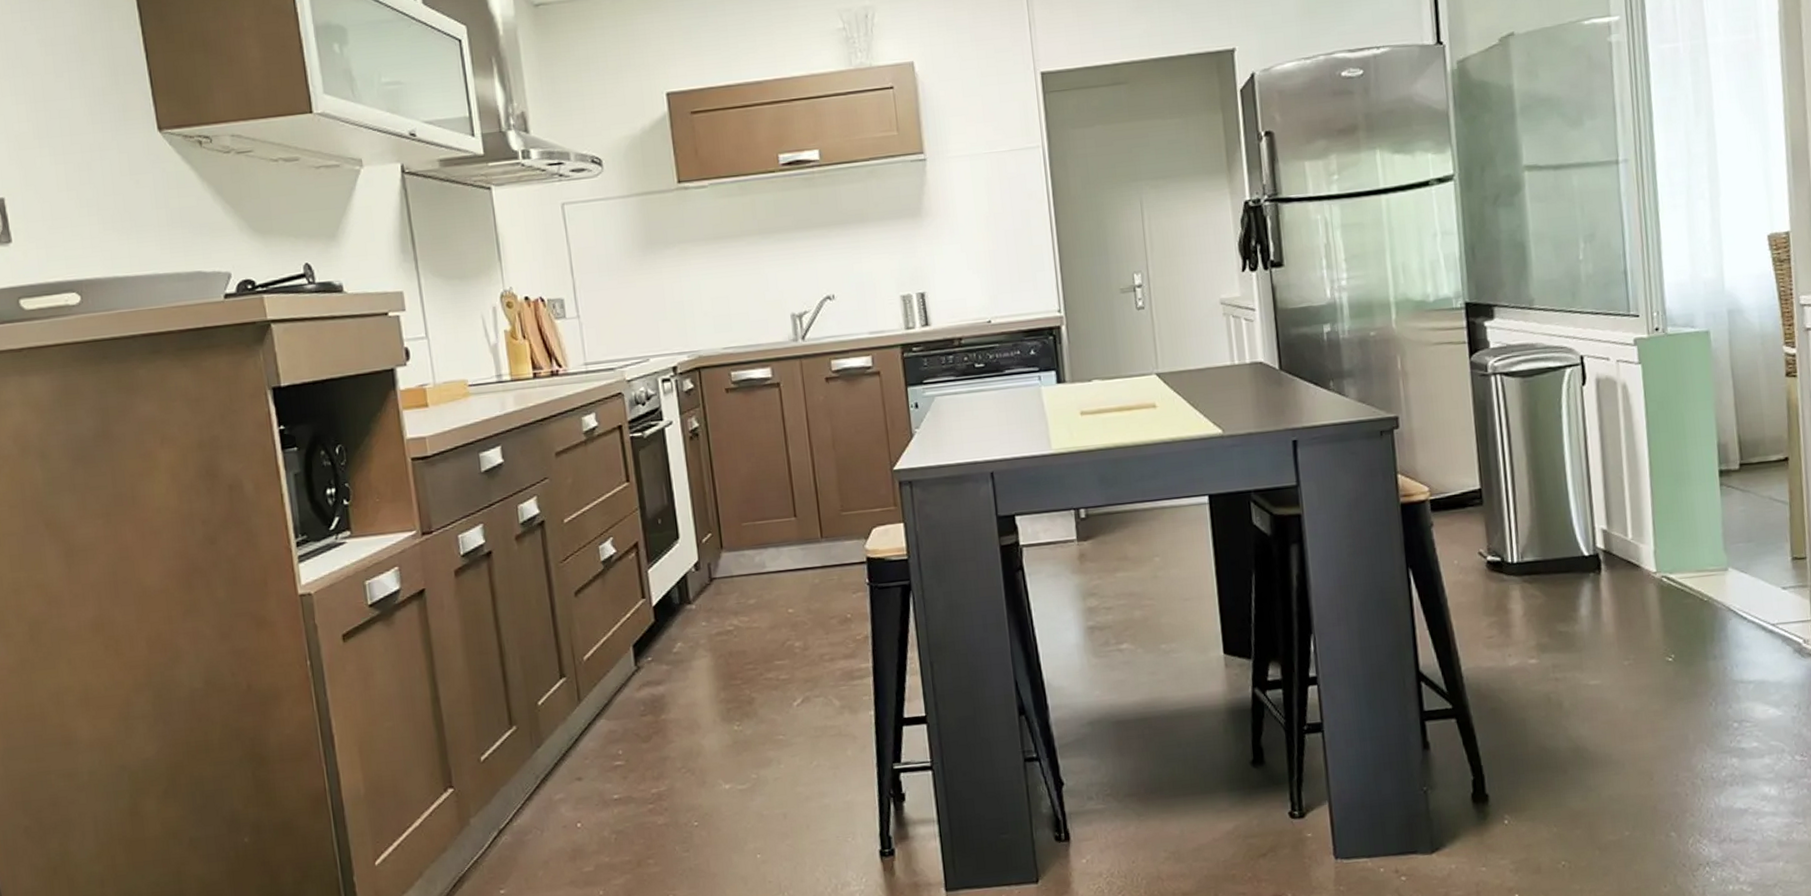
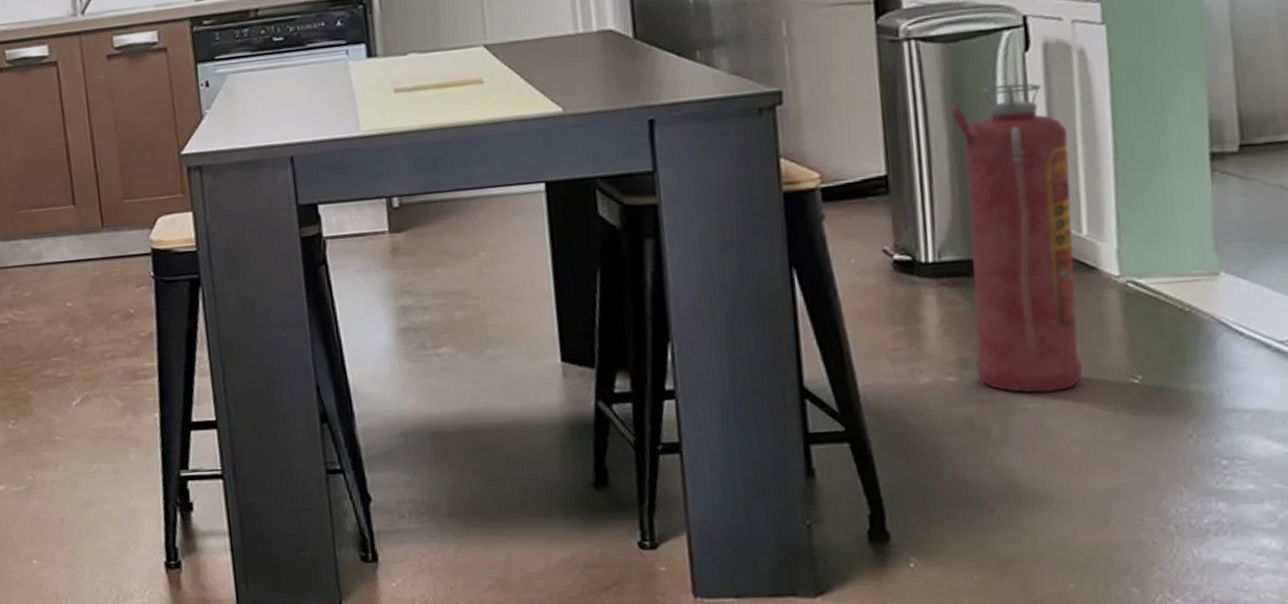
fire extinguisher: none [1527,412,1631,672] -> present [949,83,1082,393]

